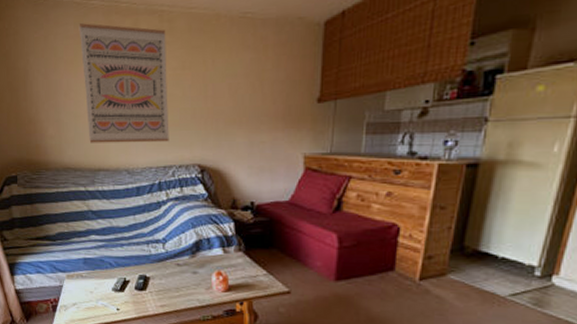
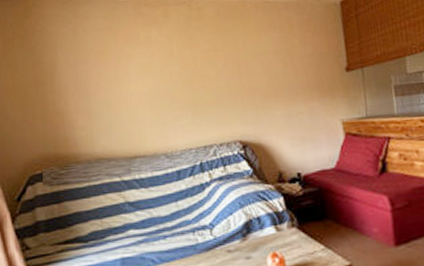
wall art: present [79,23,169,143] -> none [108,15,208,130]

